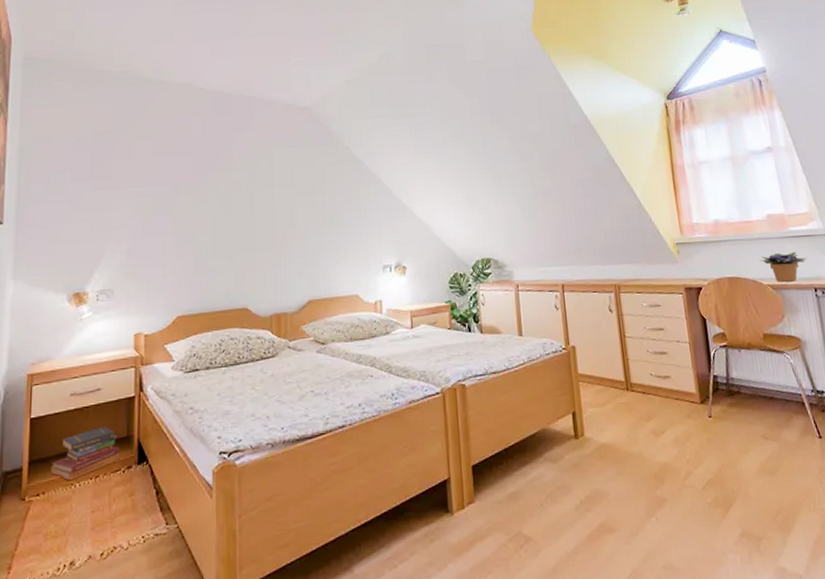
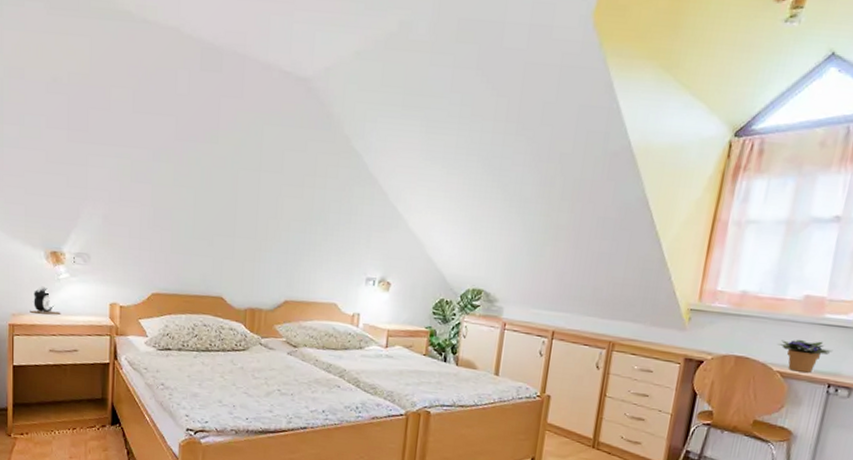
alarm clock: none [50,329,82,360] -> present [30,286,60,316]
books: present [50,426,120,481] -> none [32,385,95,428]

